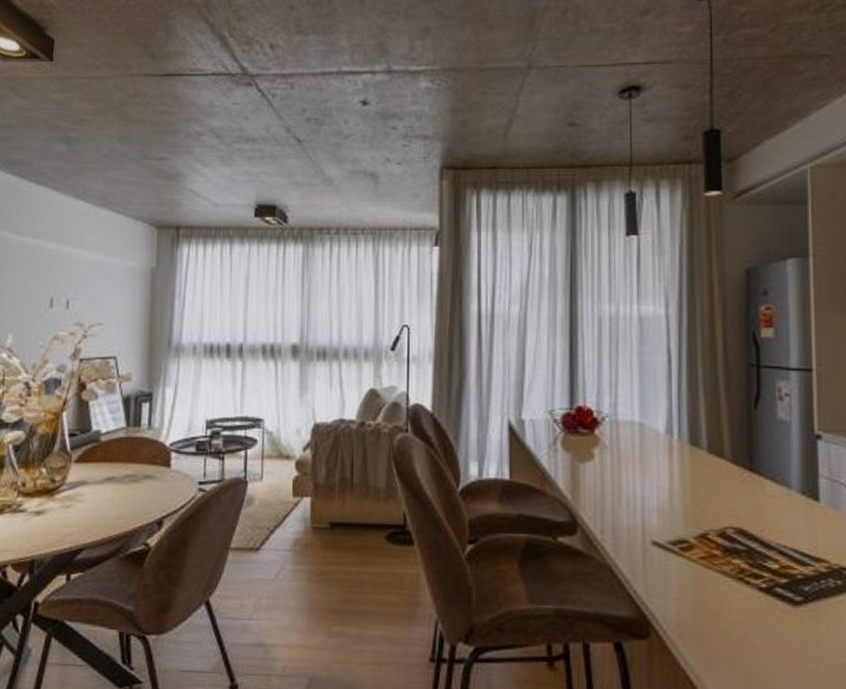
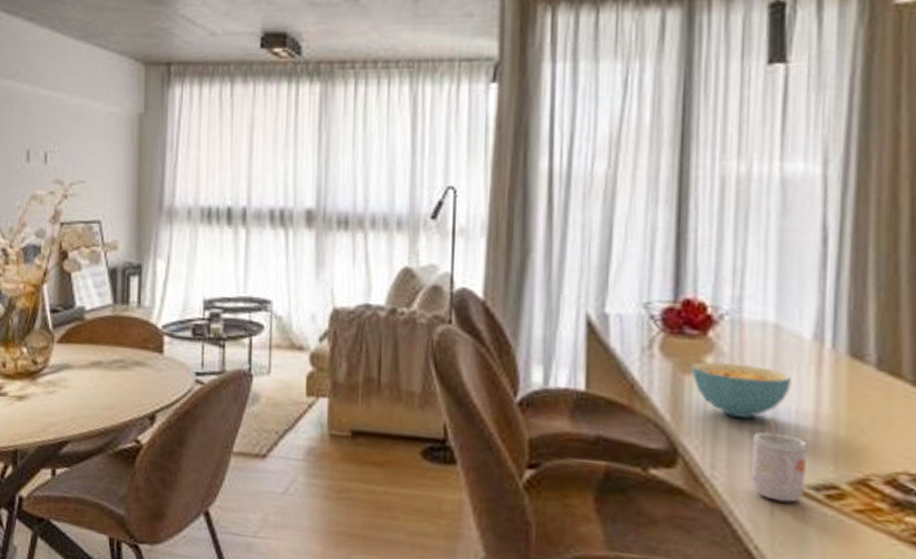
cereal bowl: none [584,452,653,493] -> present [691,362,791,418]
mug: none [629,493,666,555] -> present [752,418,807,503]

